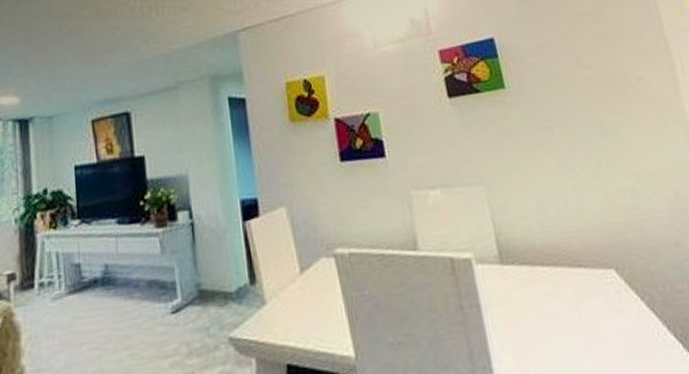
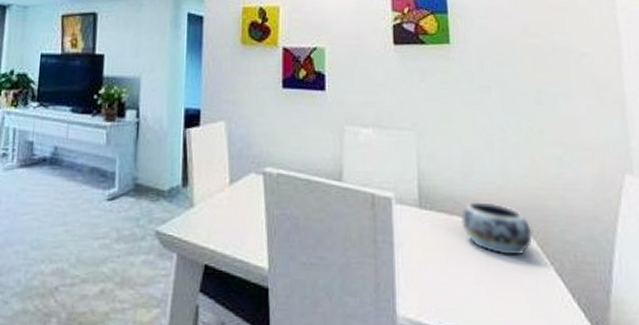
decorative bowl: none [543,245,620,299] -> present [460,202,533,256]

